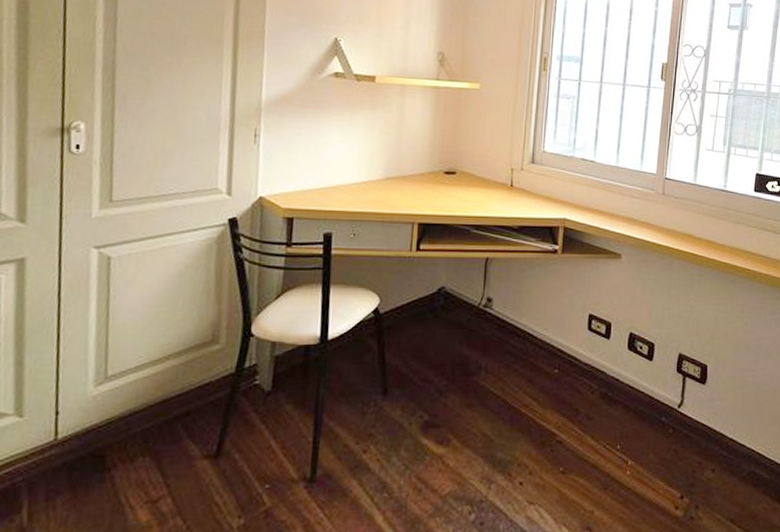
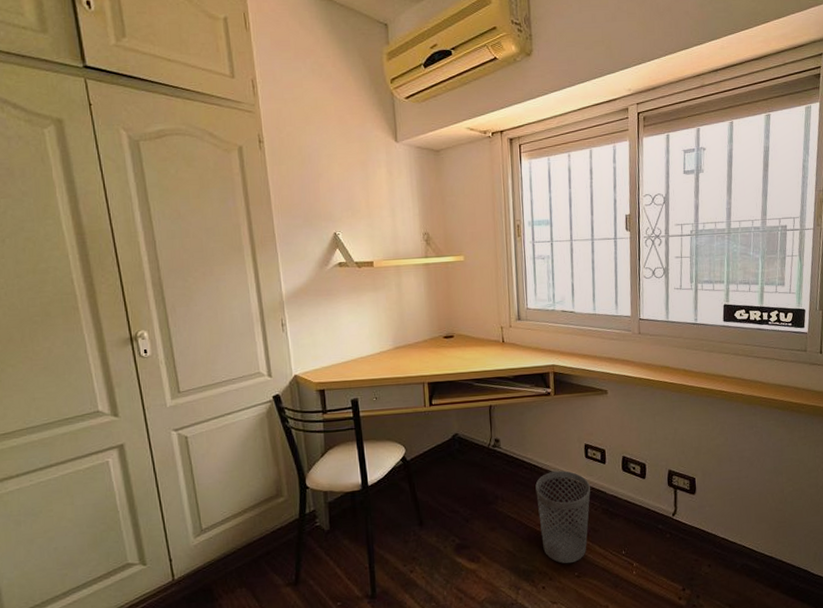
wastebasket: none [526,343,589,456] -> present [535,470,590,564]

